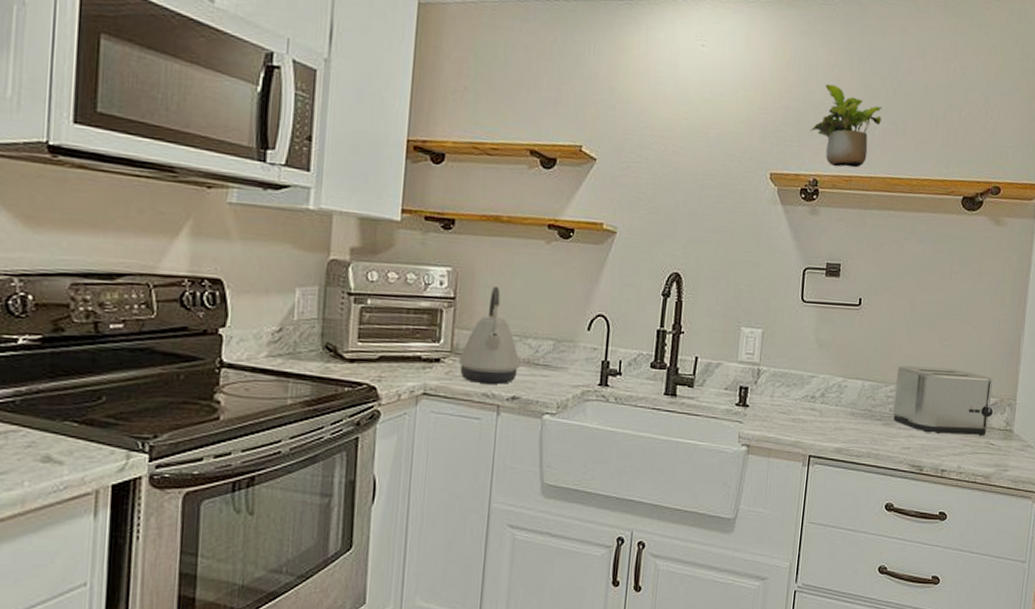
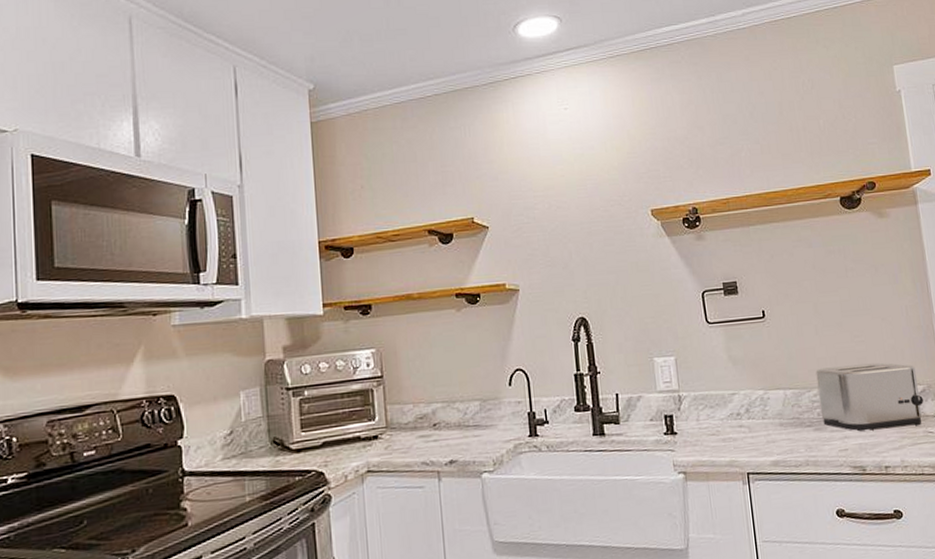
kettle: present [459,285,520,384] -> none [395,358,452,453]
potted plant: present [809,84,883,168] -> none [679,119,745,193]

